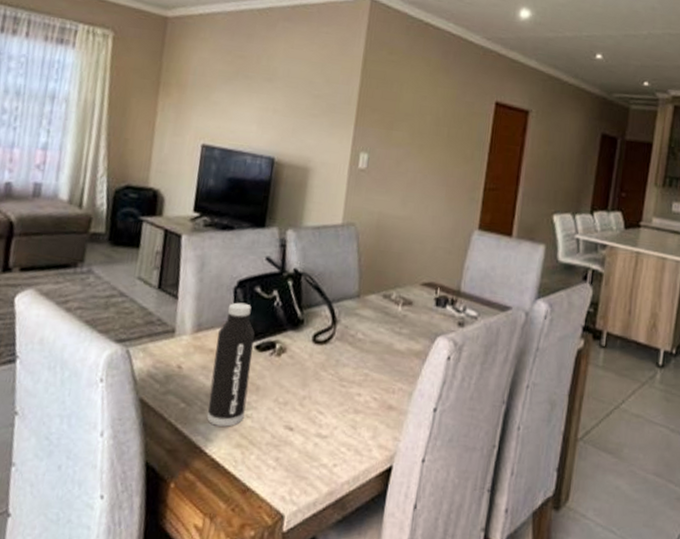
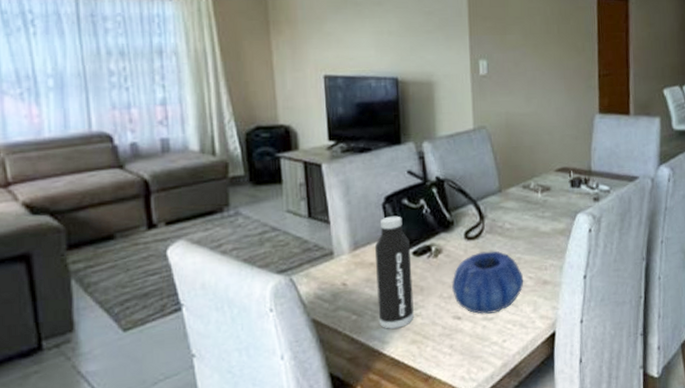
decorative bowl: none [288,359,368,432] -> present [451,250,524,314]

